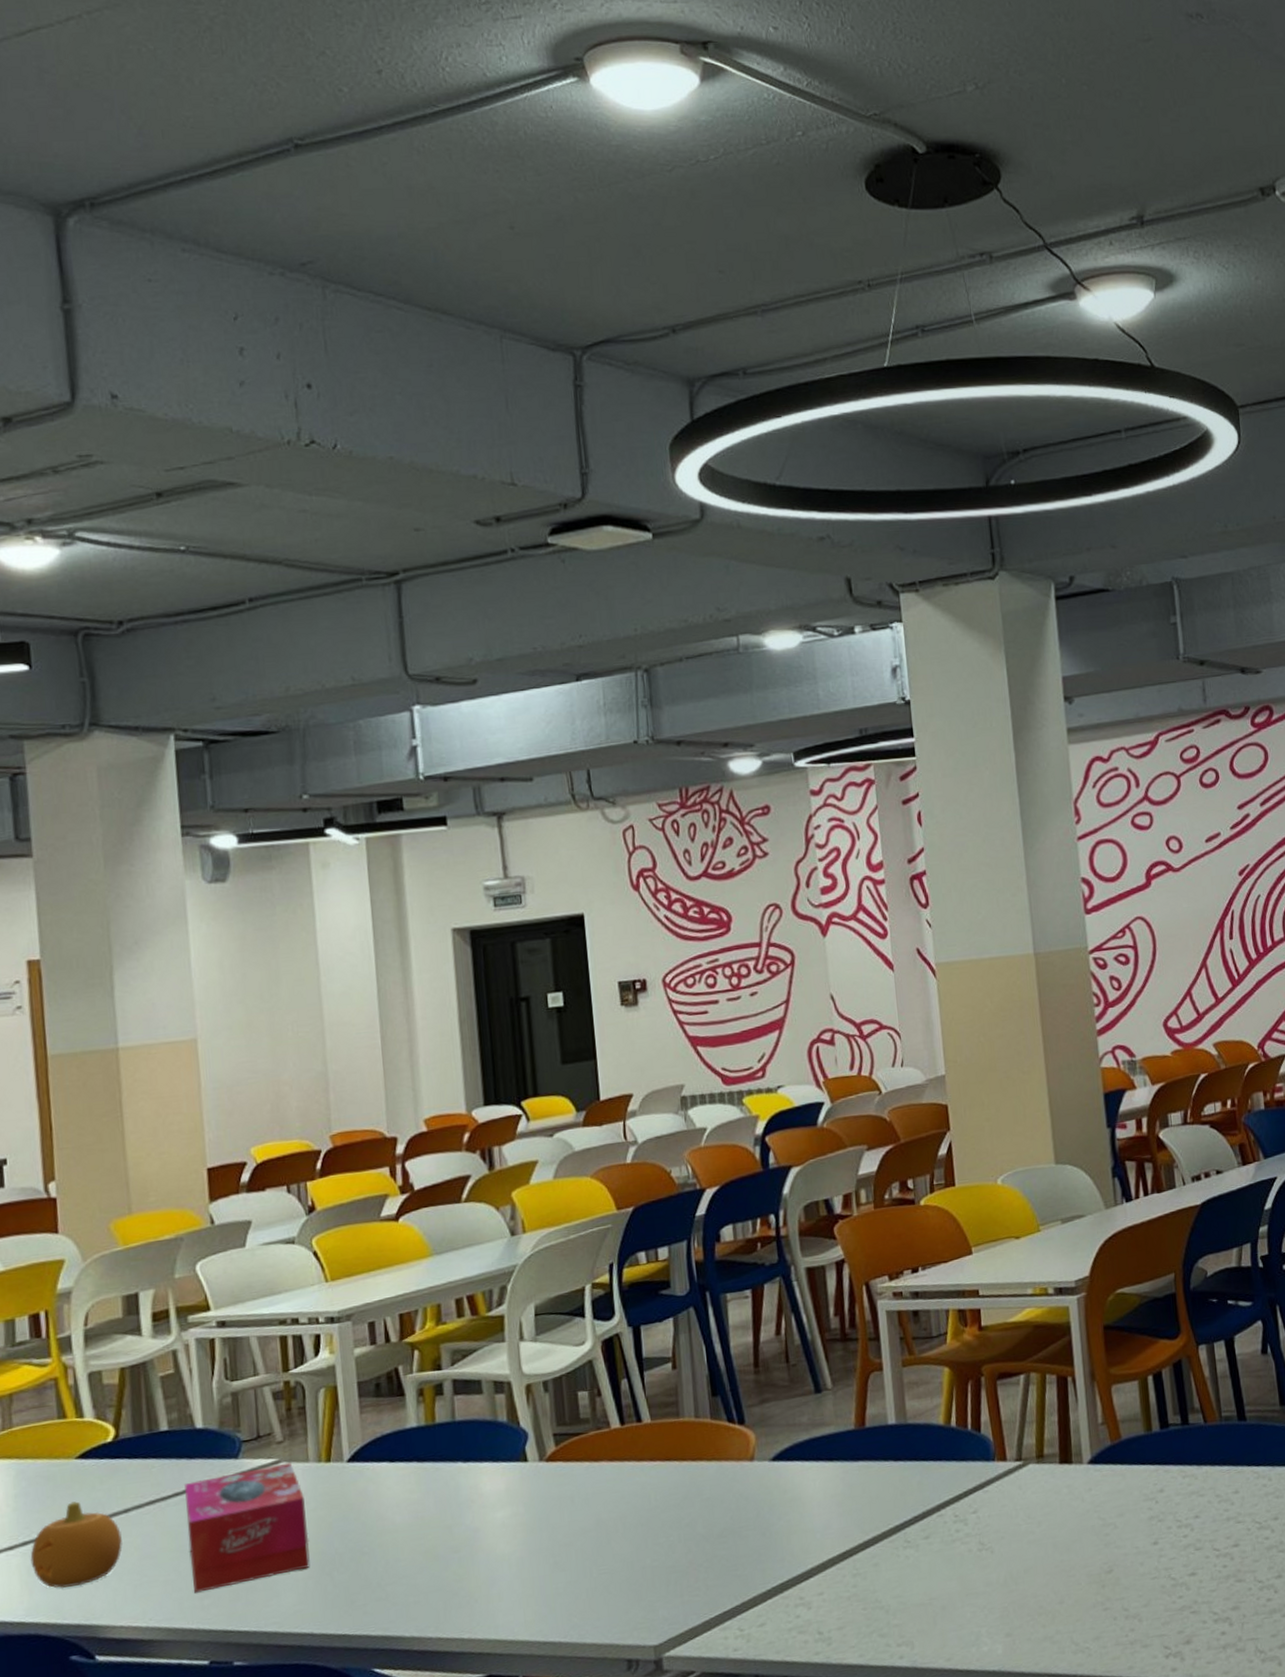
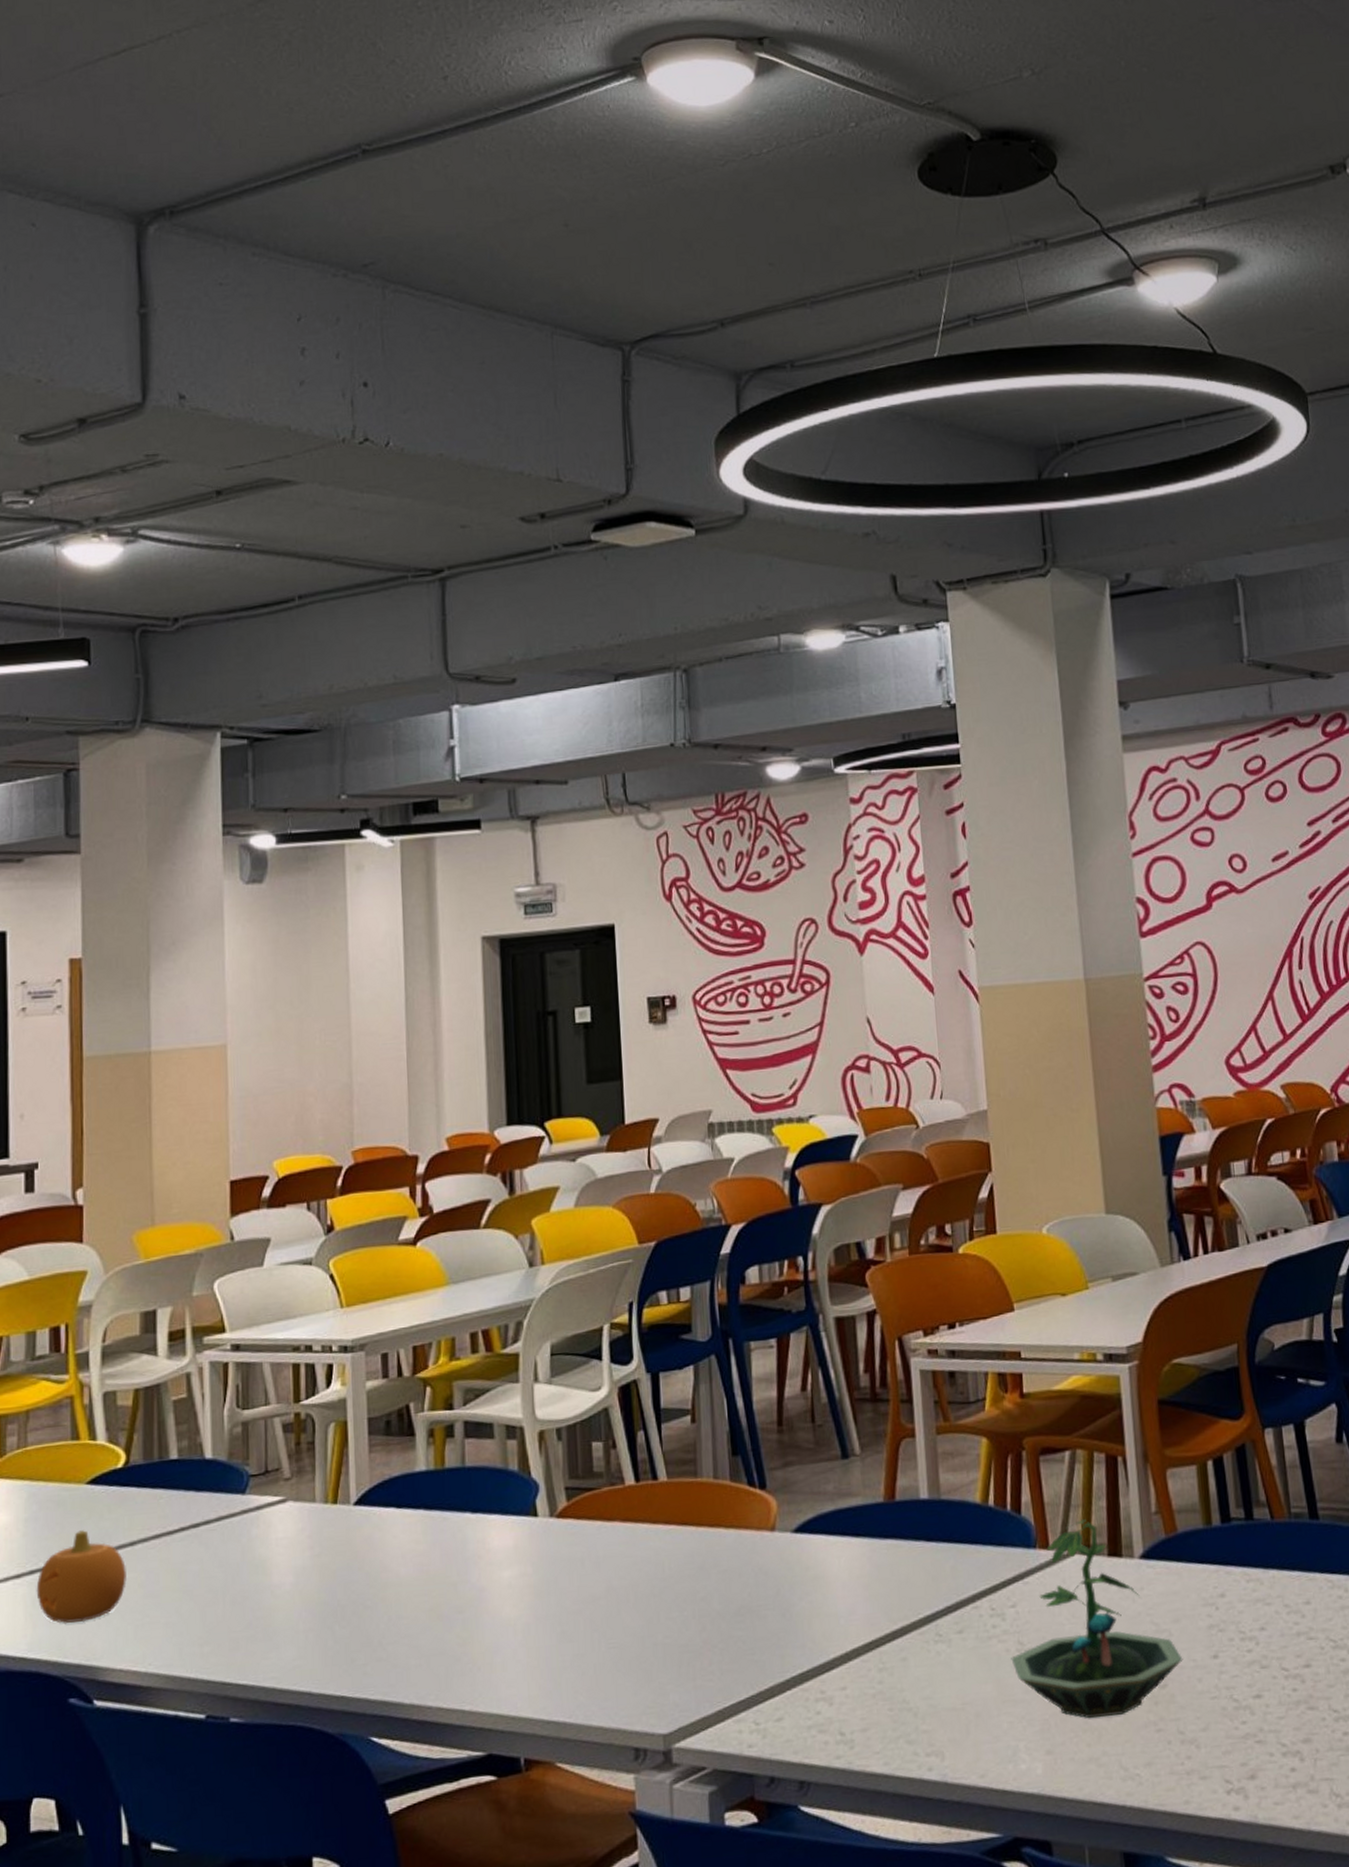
tissue box: present [185,1462,310,1593] -> none [191,1501,312,1639]
terrarium: none [973,1433,1127,1604] -> present [1011,1519,1183,1719]

